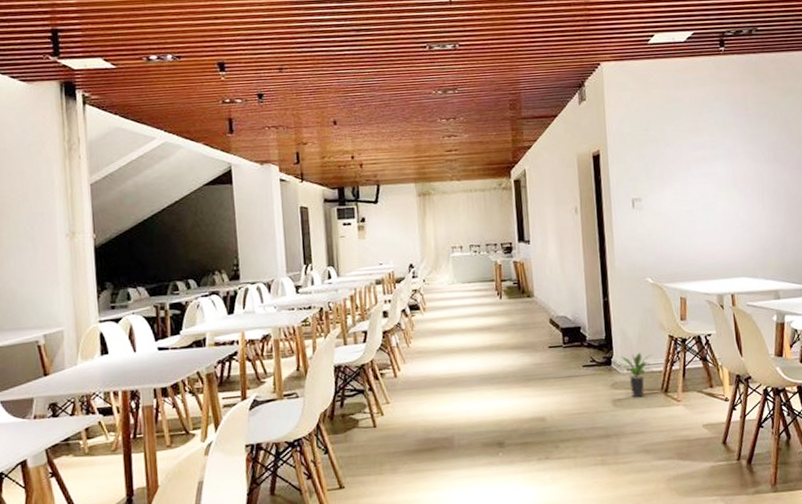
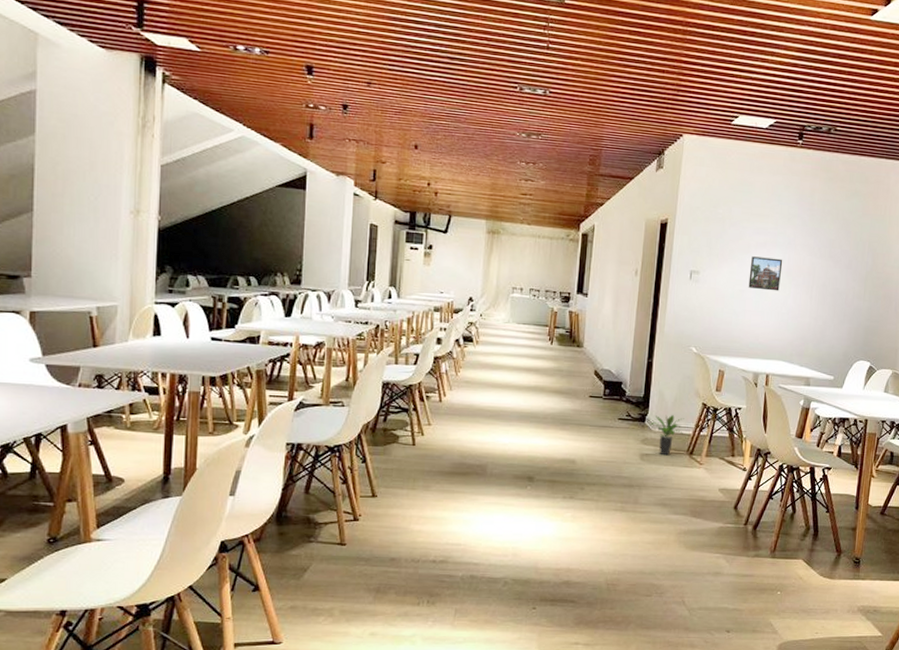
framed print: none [693,171,729,207] -> present [748,256,783,291]

